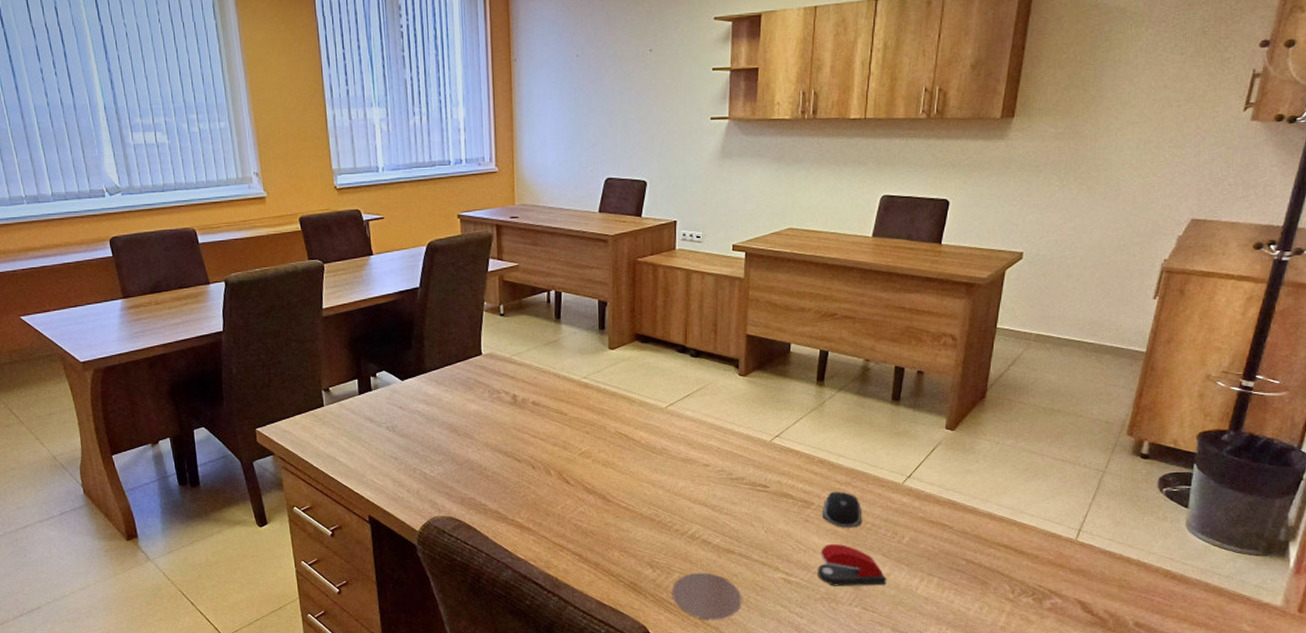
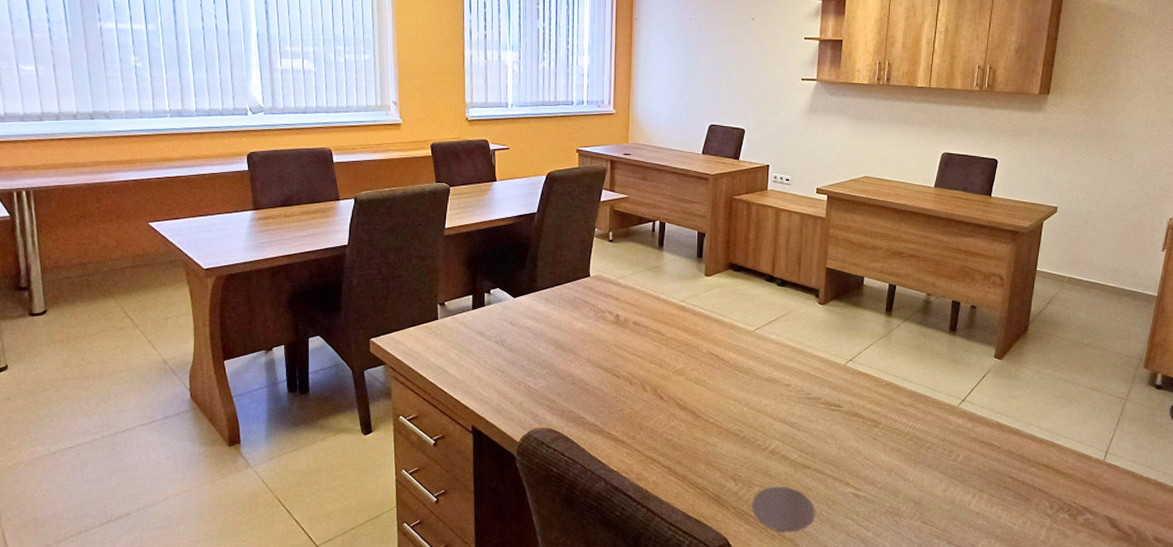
stapler: present [818,543,887,586] -> none [883,460,944,501]
computer mouse: present [822,491,863,528] -> none [888,412,923,446]

